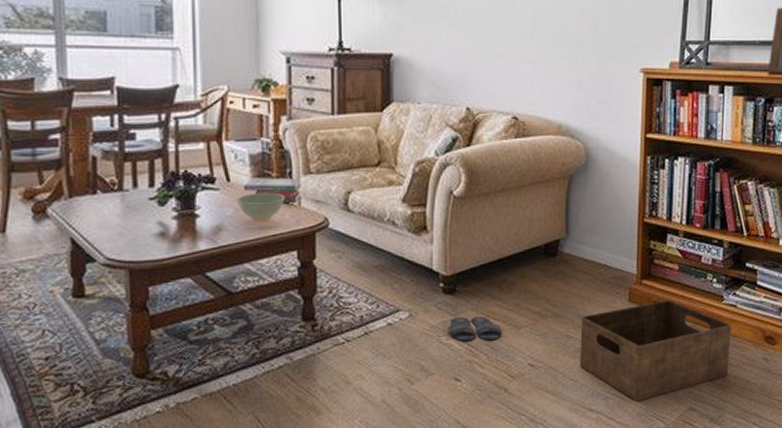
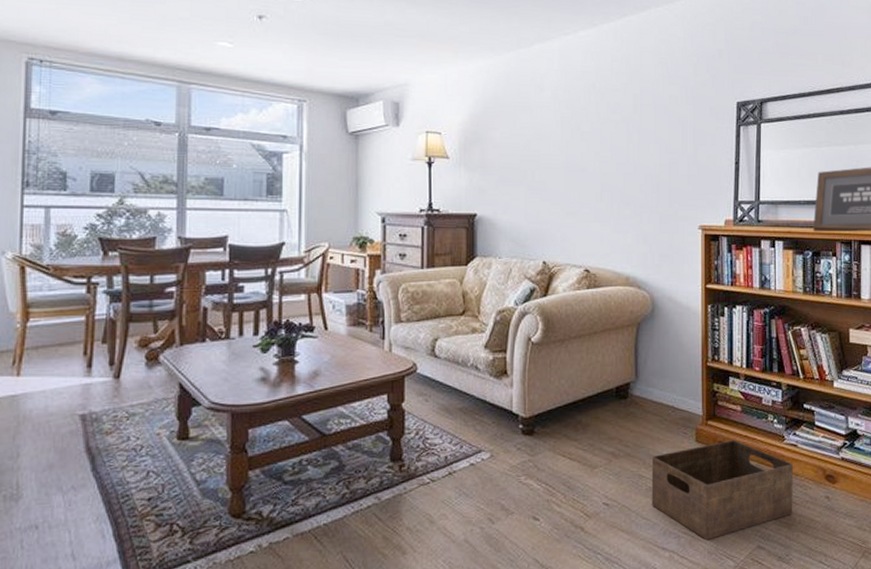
bowl: present [237,192,285,223] -> none [333,340,377,369]
books: present [243,178,301,204] -> none [339,326,393,350]
slippers: present [448,316,502,342] -> none [527,456,577,482]

